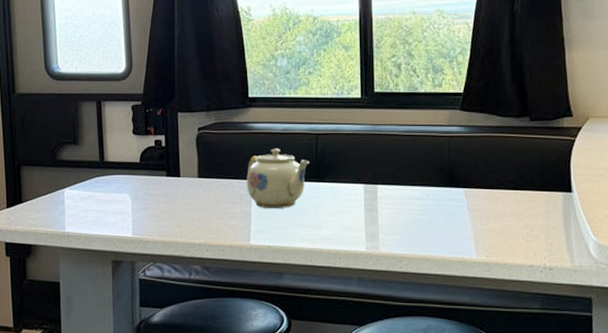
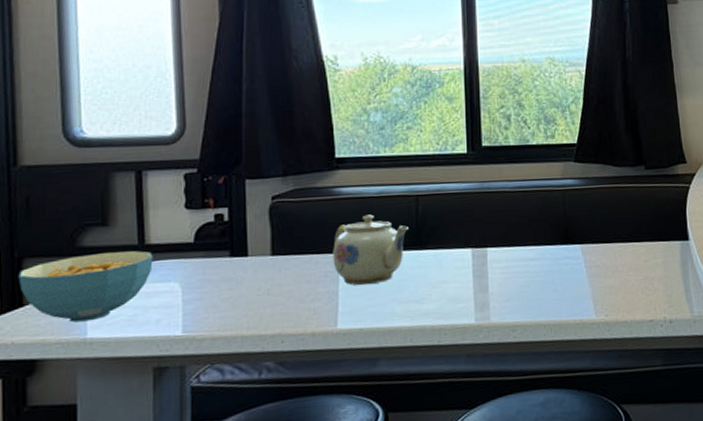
cereal bowl: none [18,166,110,219] -> present [18,251,153,323]

